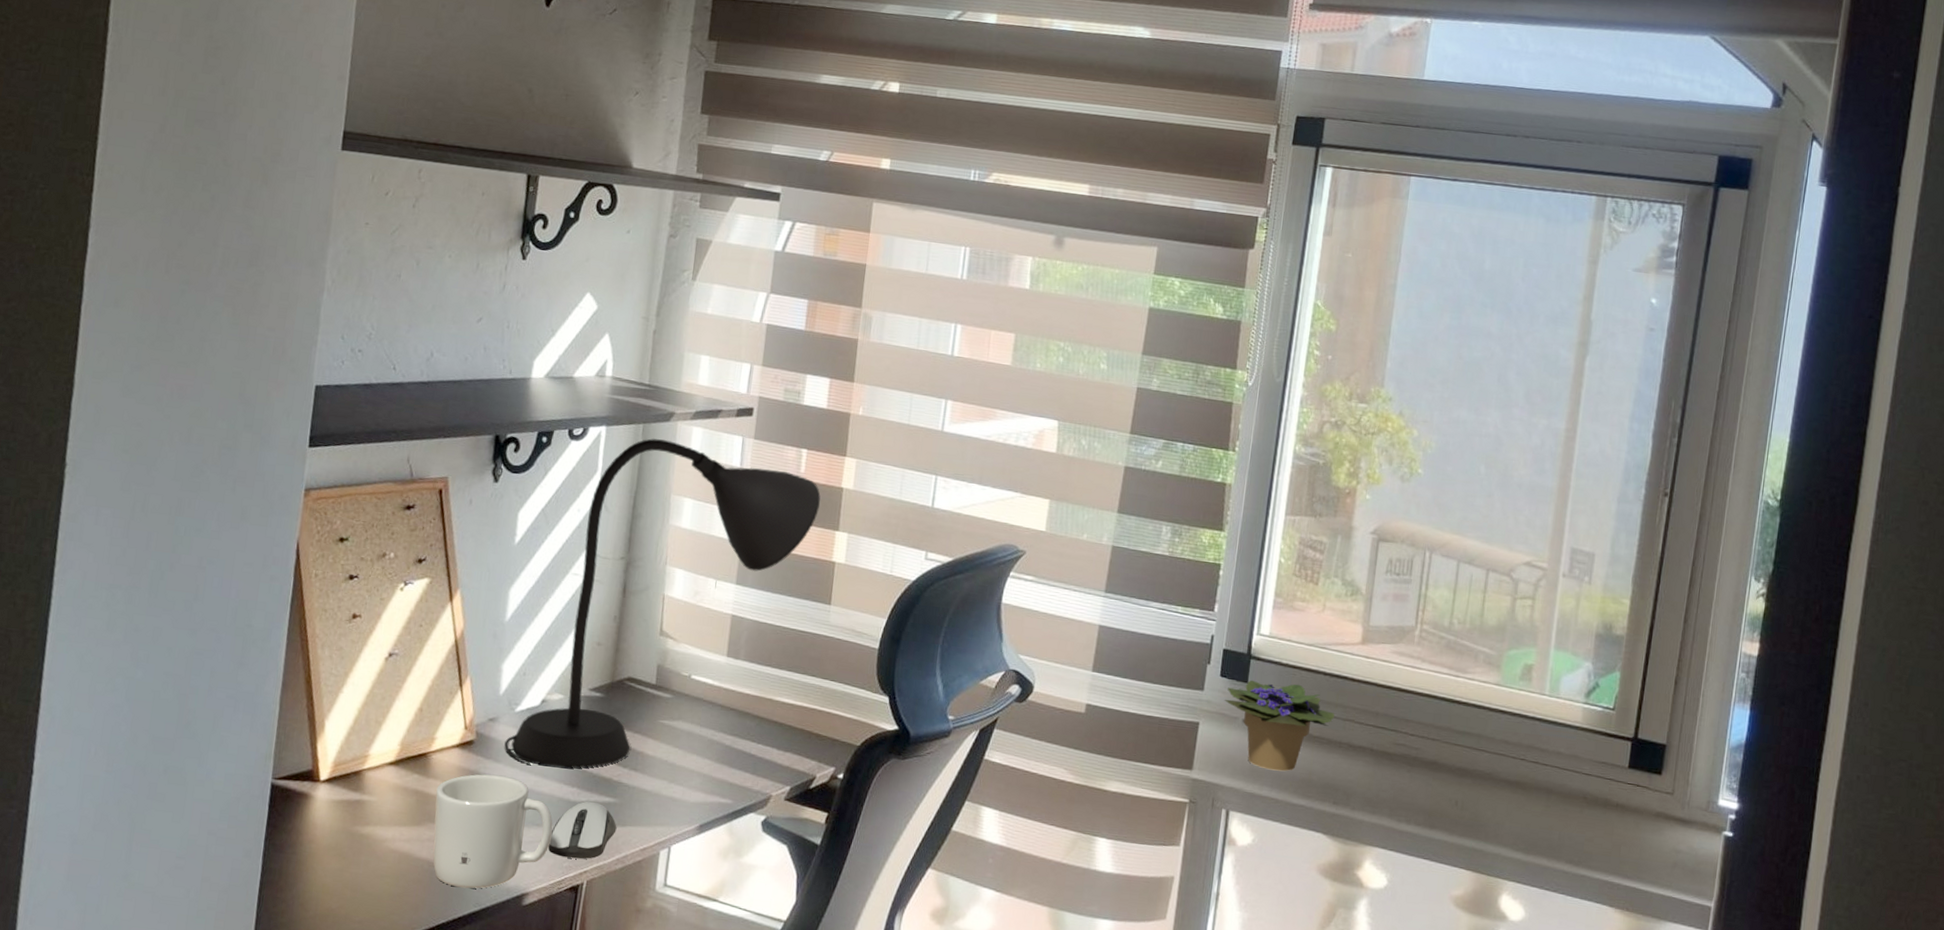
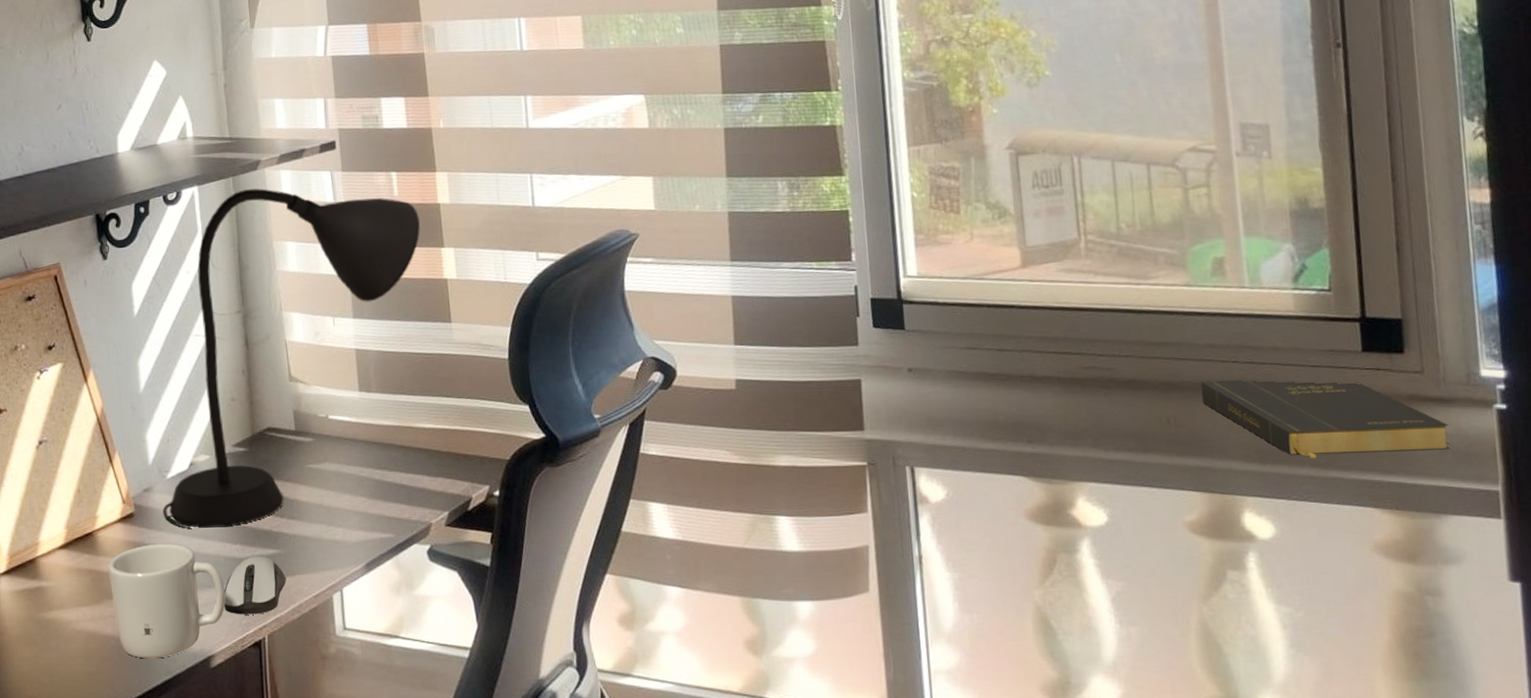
potted flower: present [1224,680,1335,771] -> none [883,321,1009,417]
book: none [1488,773,1684,865] -> present [1200,378,1451,458]

